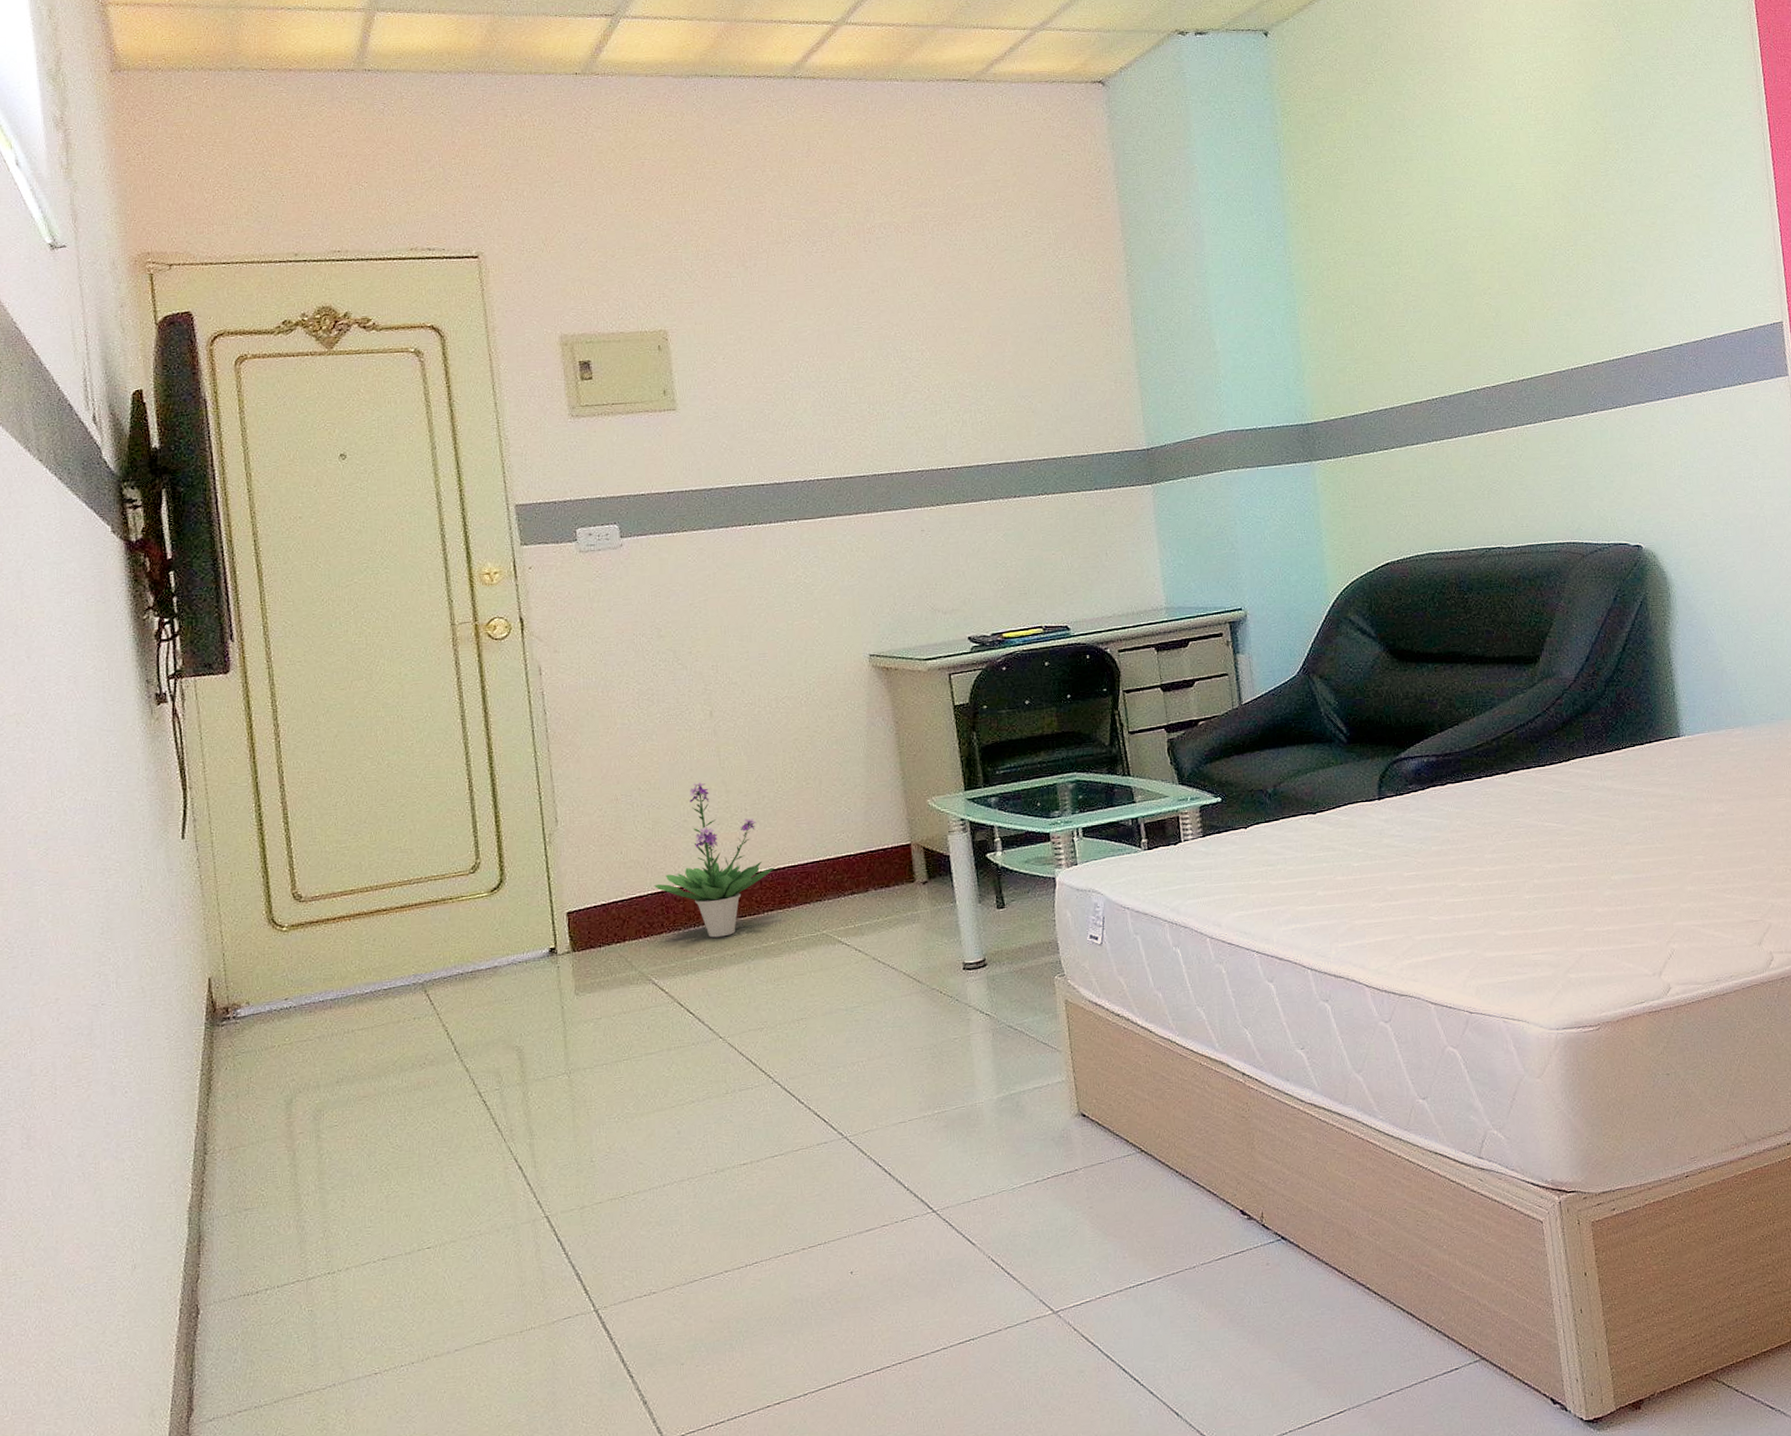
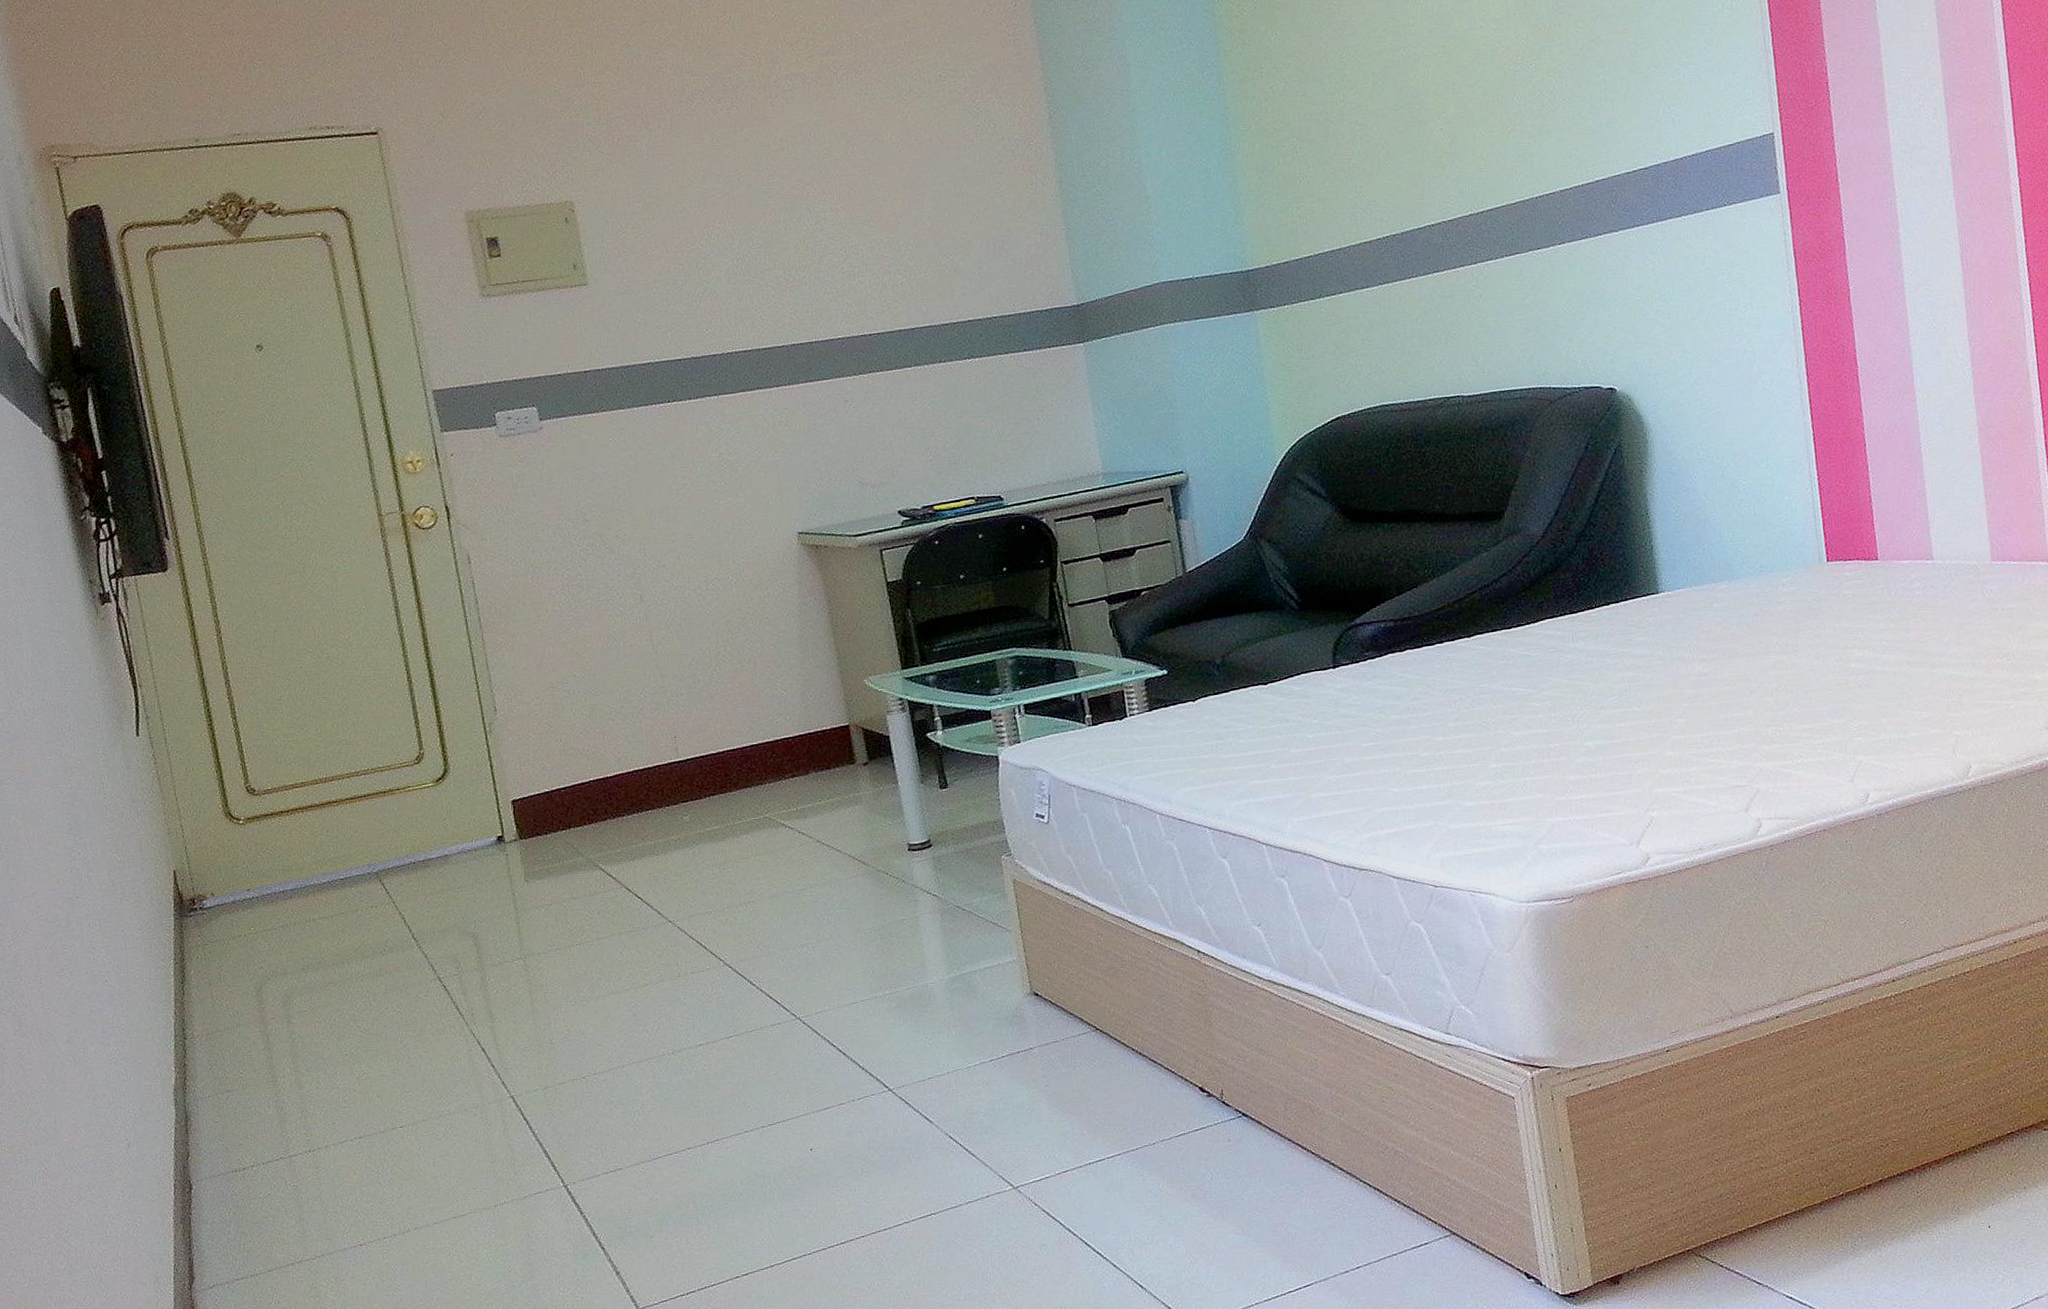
potted plant: present [653,781,775,938] -> none [594,667,715,823]

